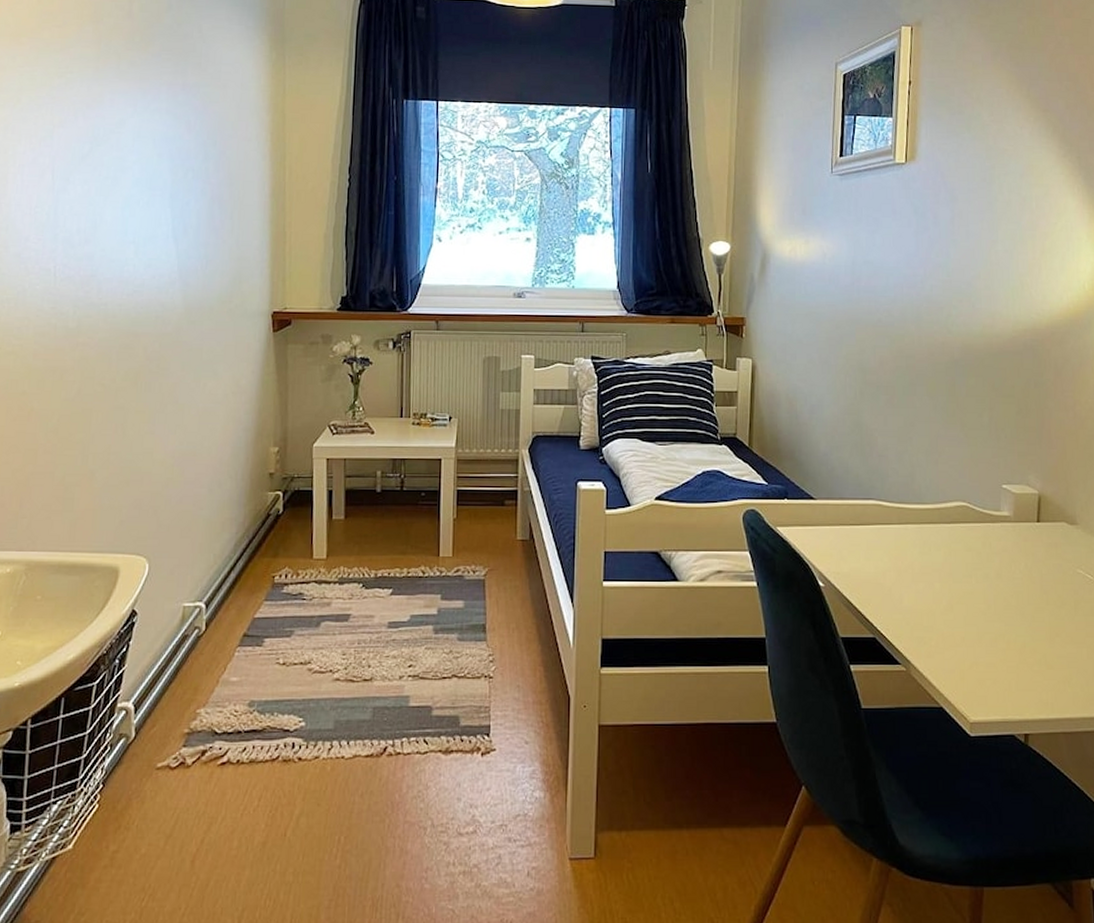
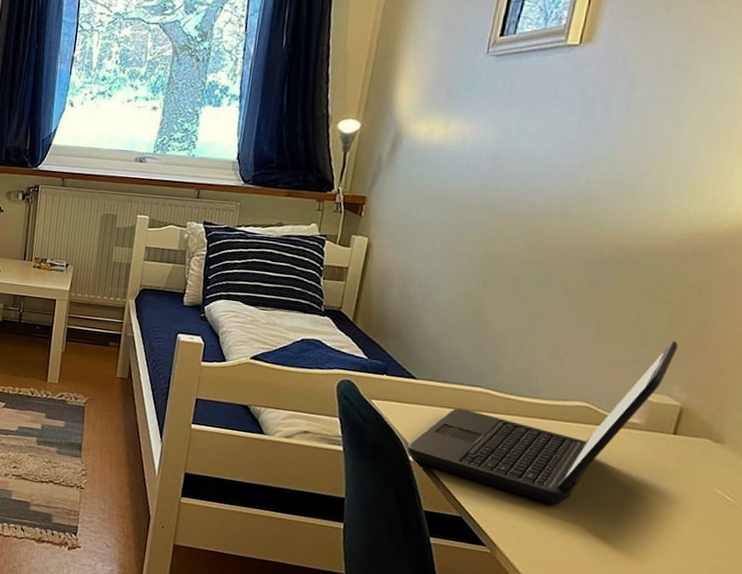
laptop: none [816,432,1027,610] -> present [407,341,678,506]

